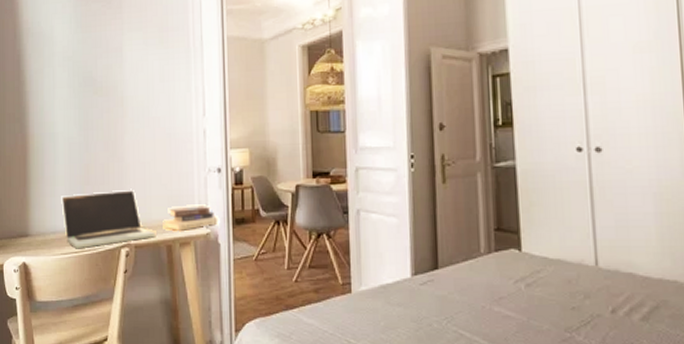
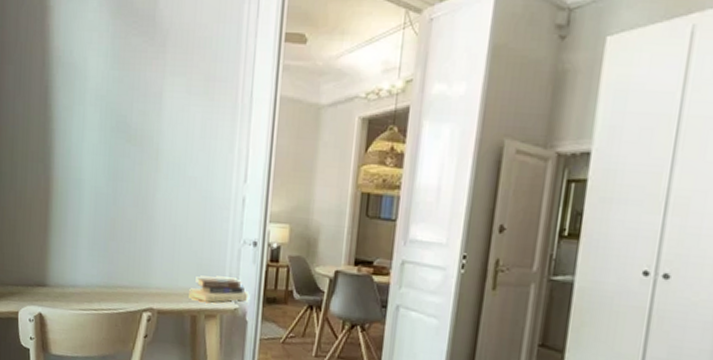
laptop: present [62,190,156,249] -> none [84,249,181,307]

